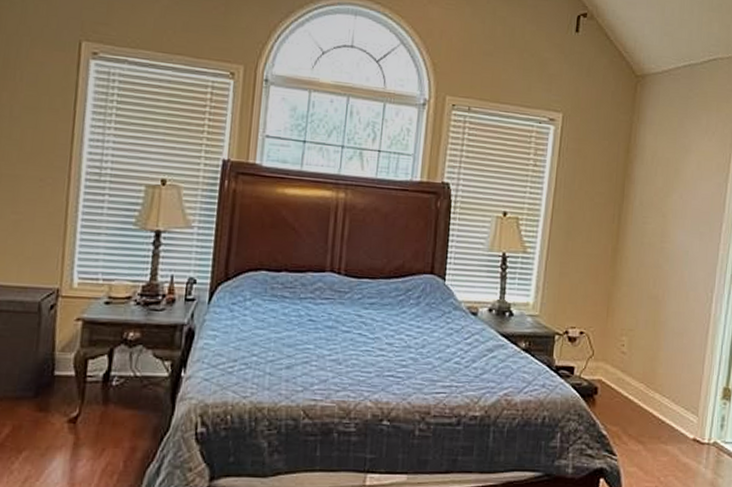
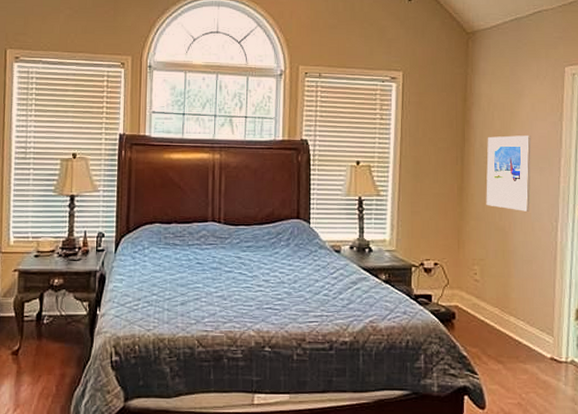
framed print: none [640,194,694,280] -> present [486,135,532,212]

